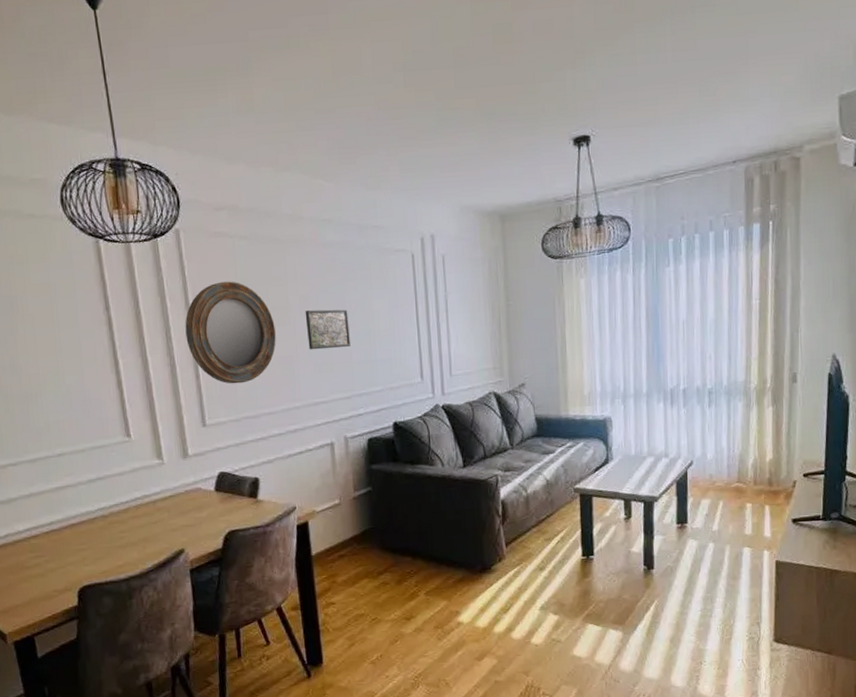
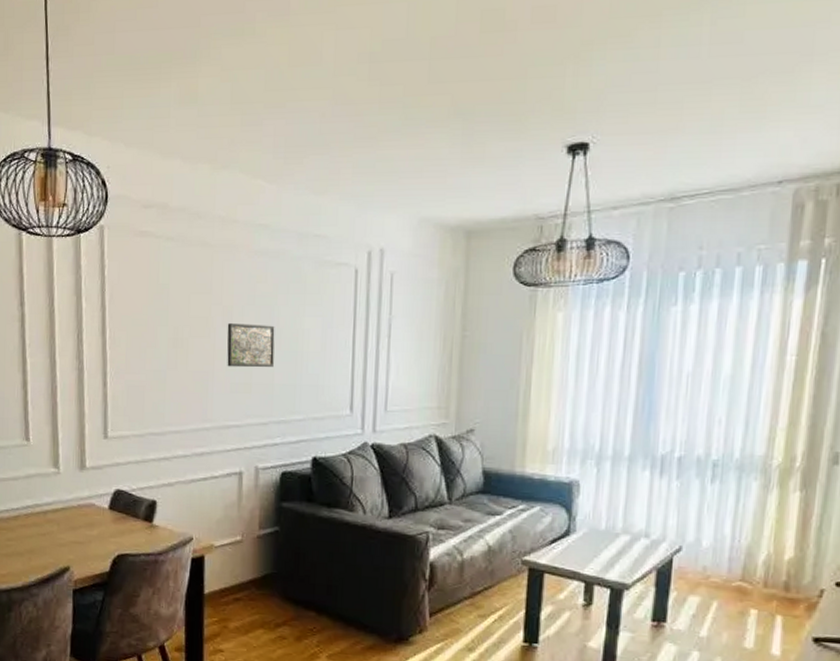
home mirror: present [185,281,276,384] -> none [98,285,193,396]

